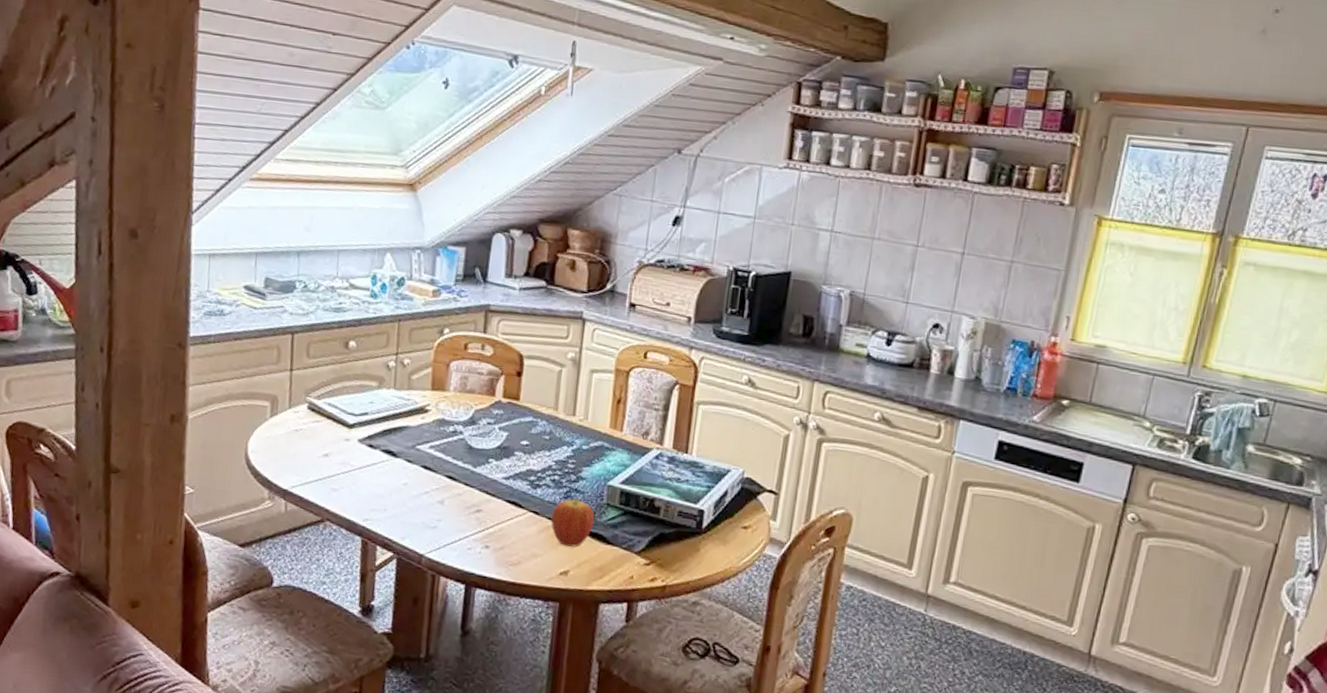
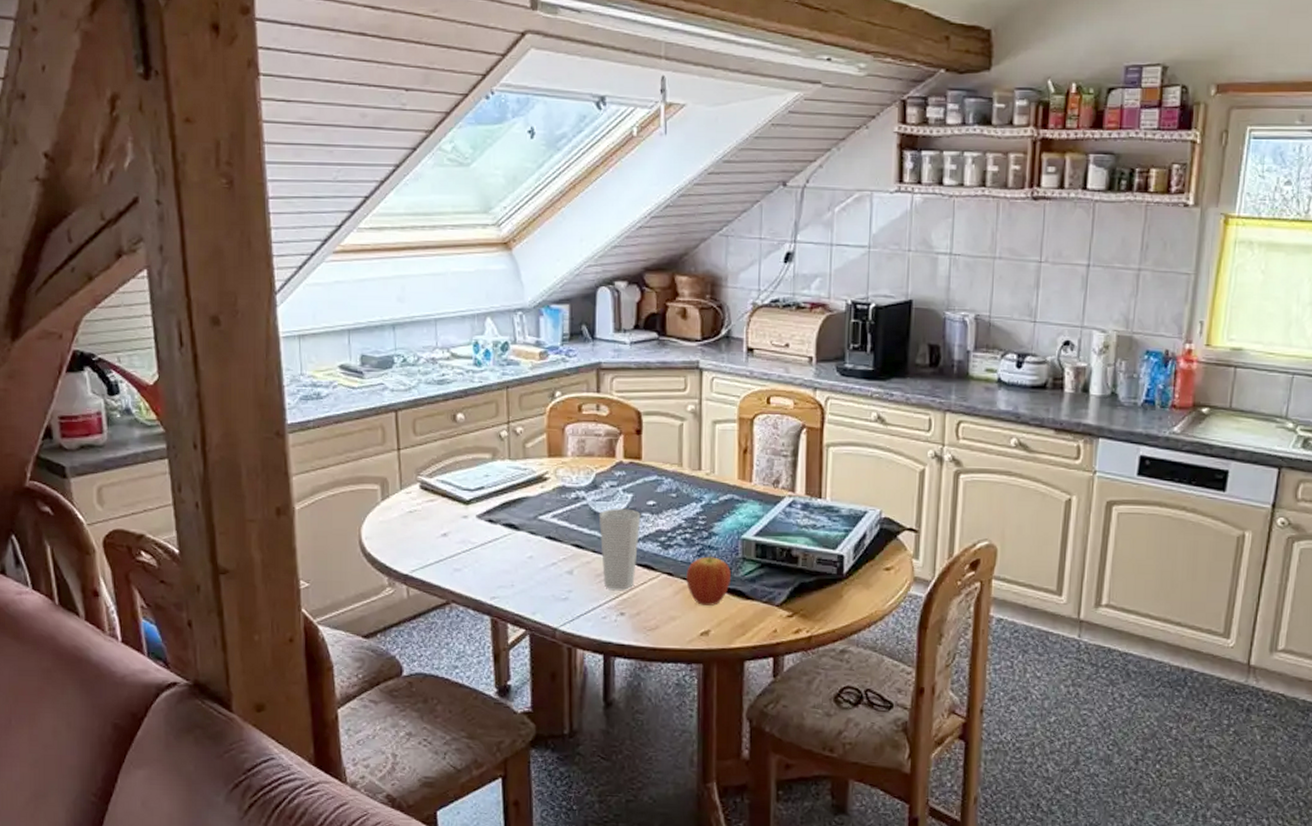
cup: none [472,444,514,524] -> present [598,508,641,590]

